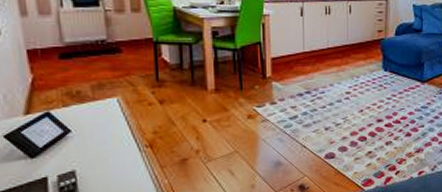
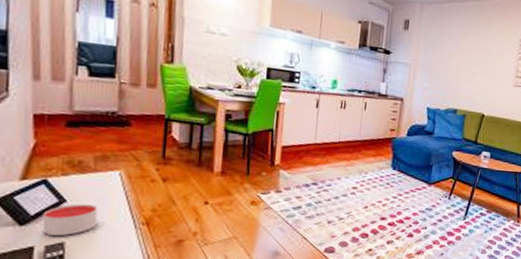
candle: none [50,132,103,165] -> present [42,203,98,236]

